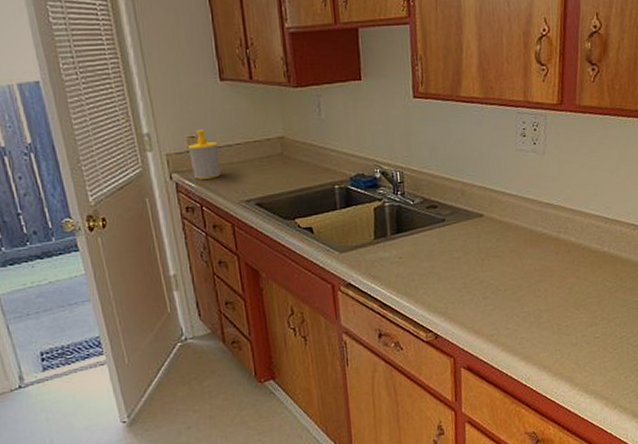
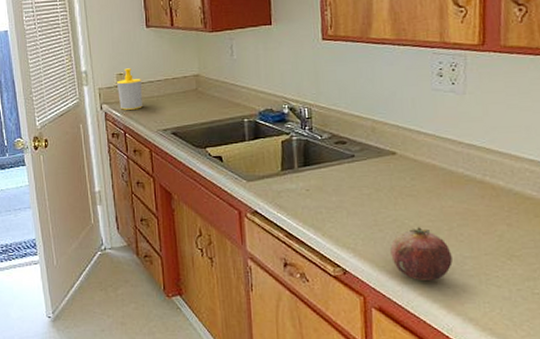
fruit: none [476,286,531,337] -> present [389,227,453,280]

